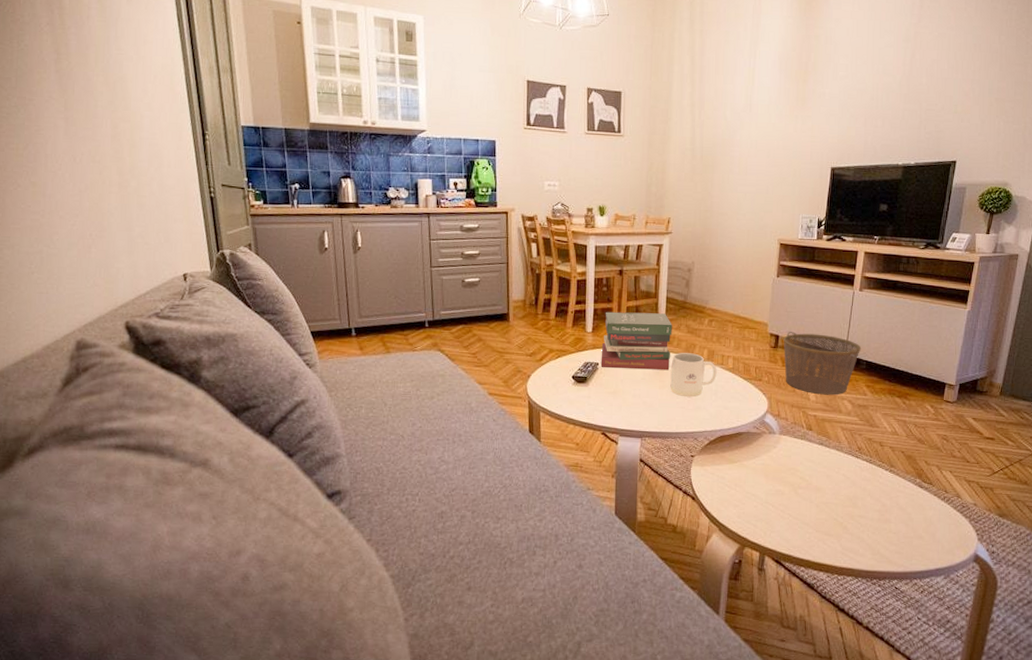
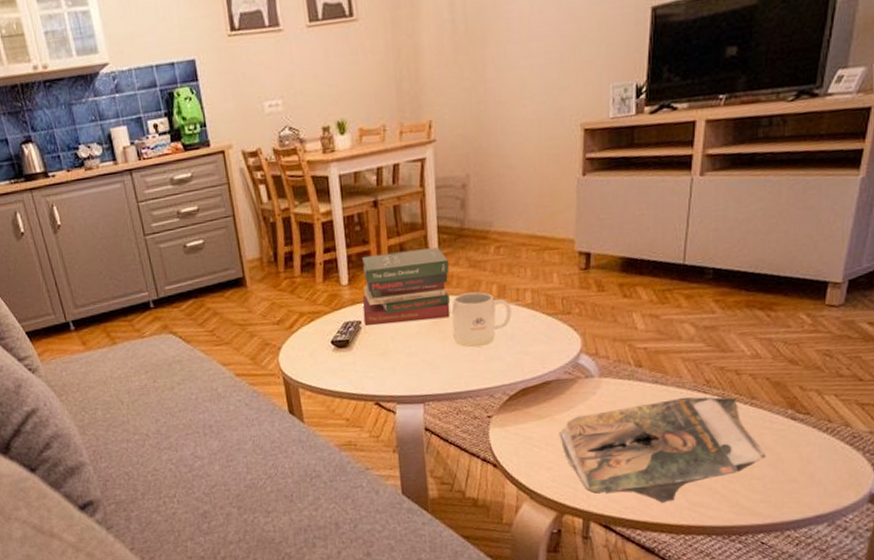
magazine: none [745,459,901,545] -> present [558,396,767,503]
basket: present [783,332,862,395] -> none [596,242,706,321]

